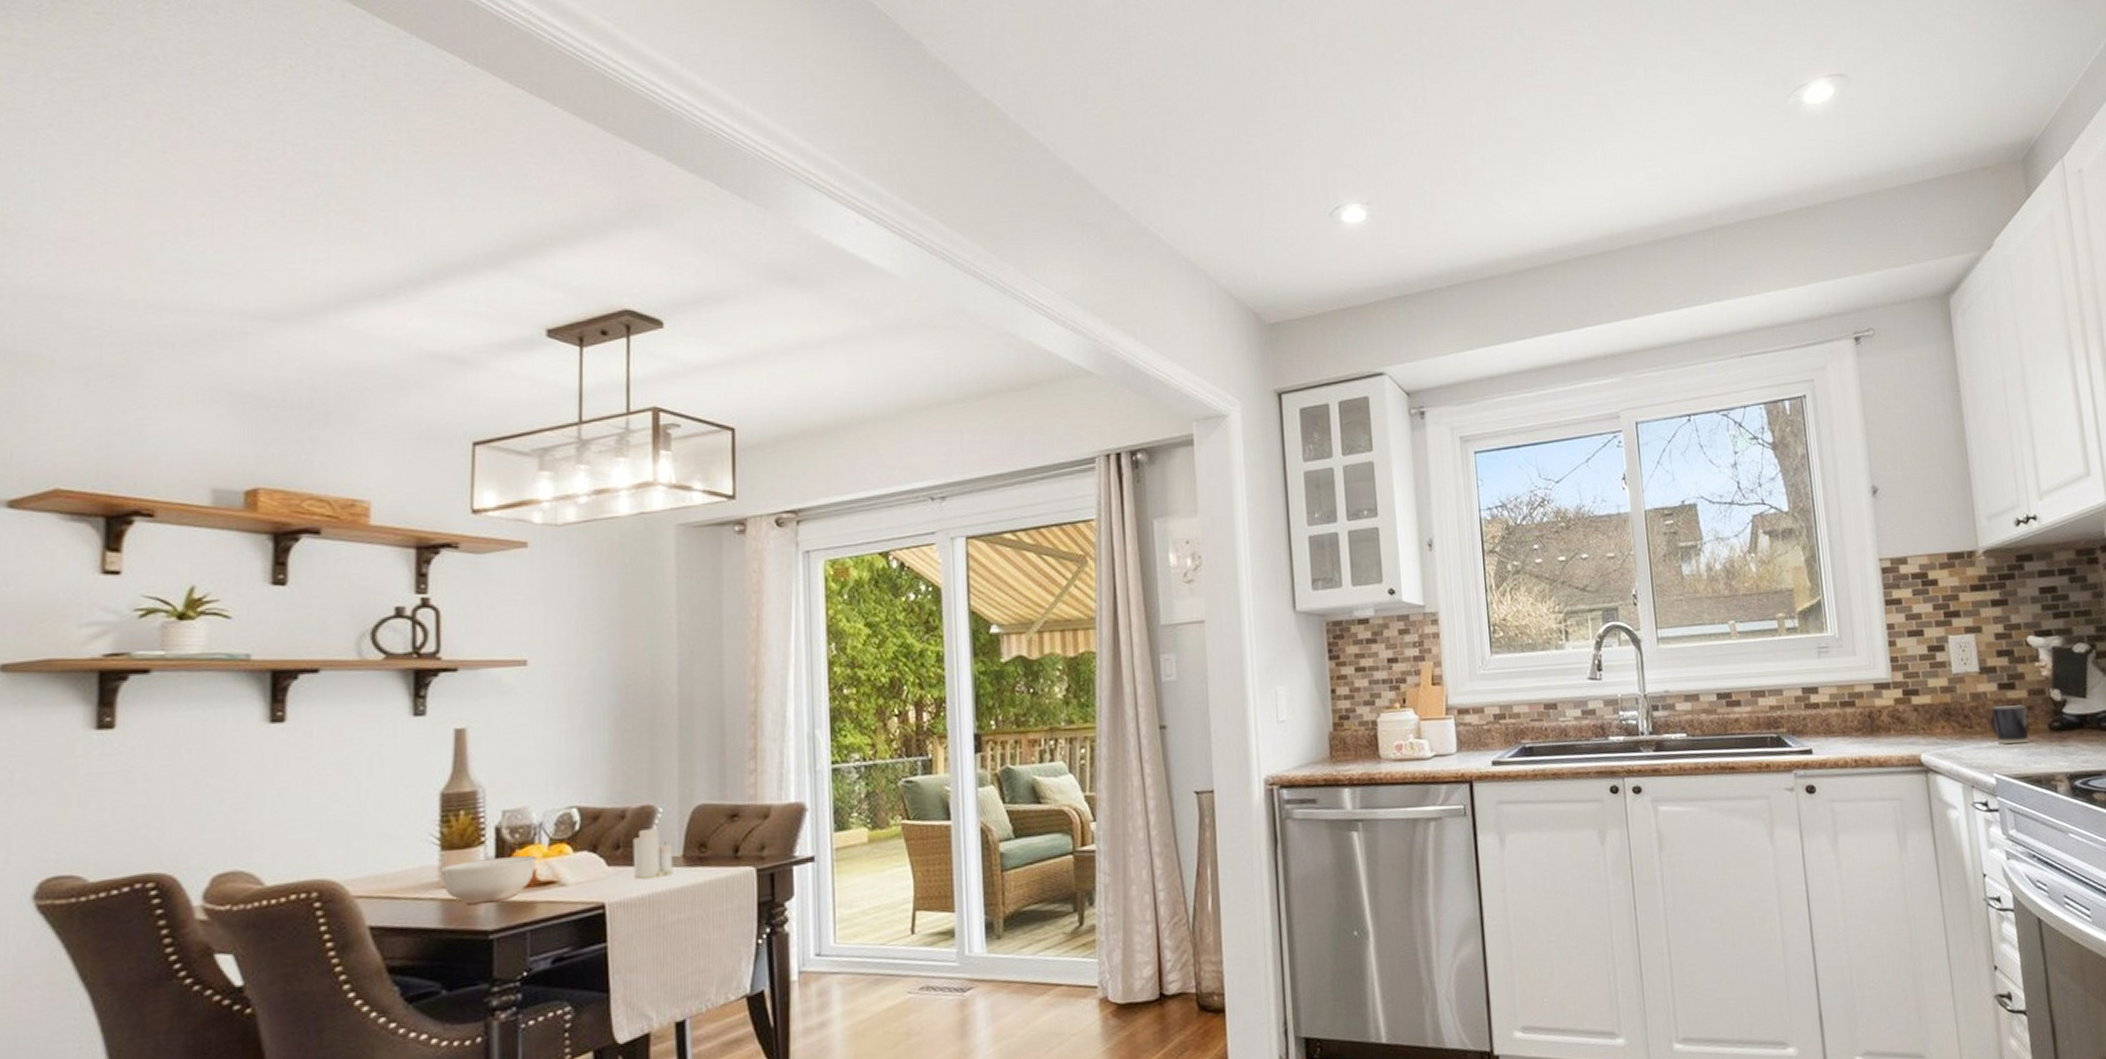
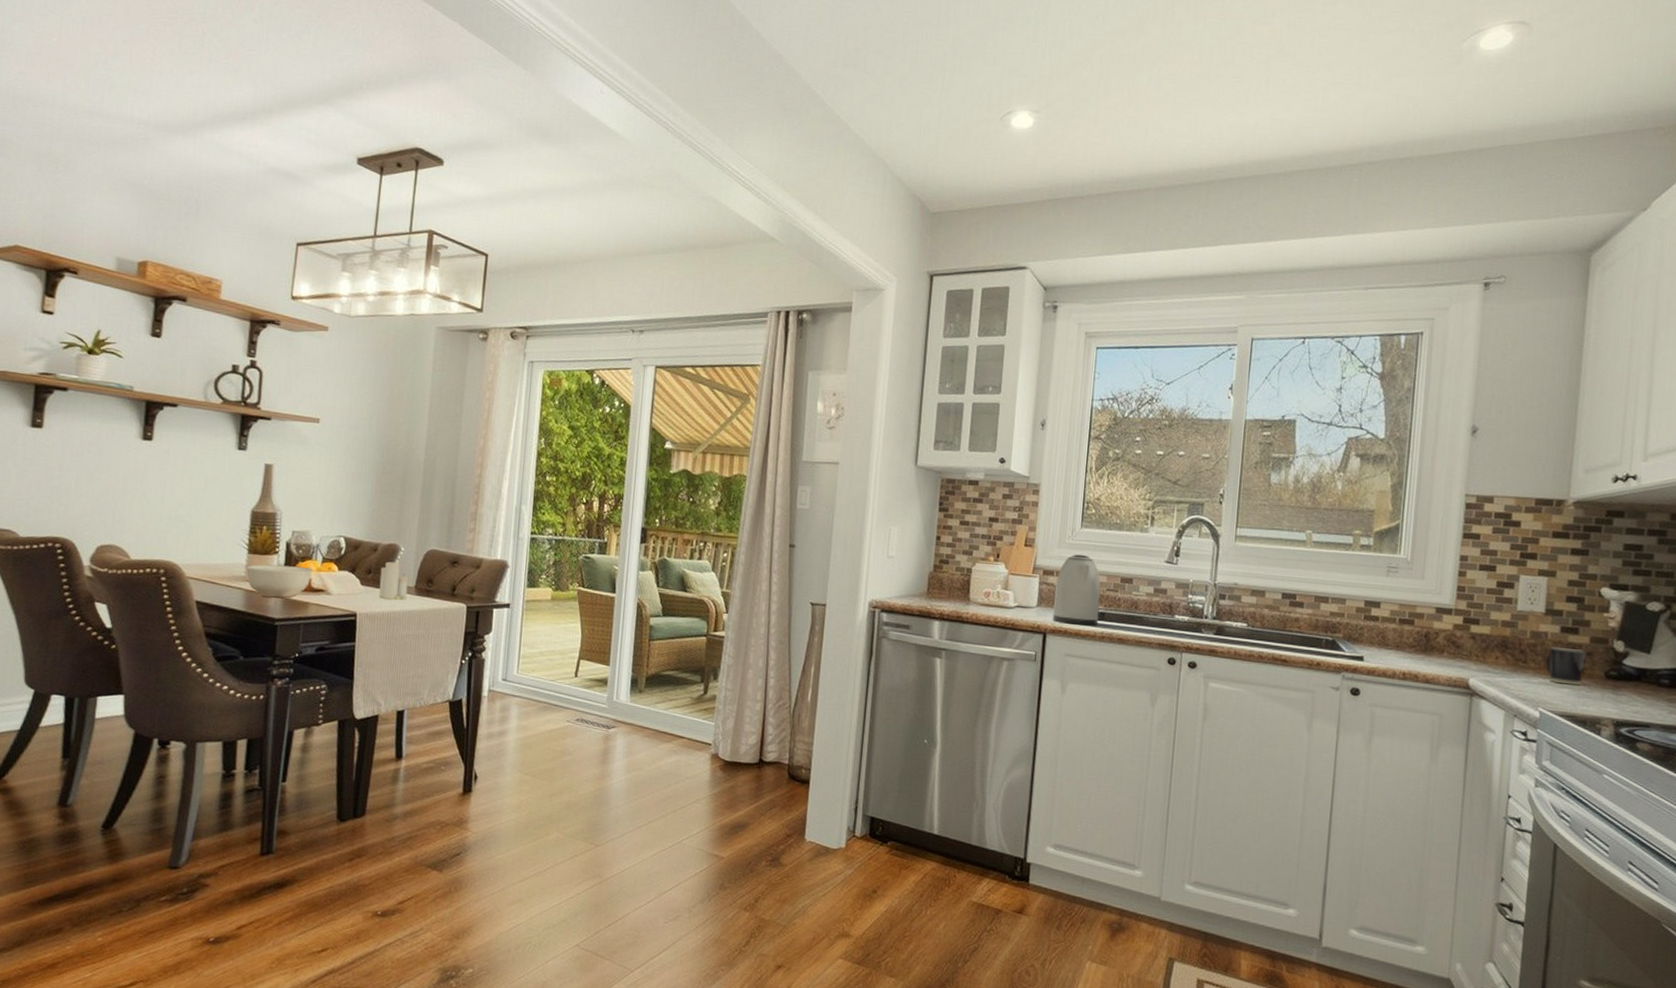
kettle: none [1473,685,1528,768] -> present [1052,554,1101,627]

